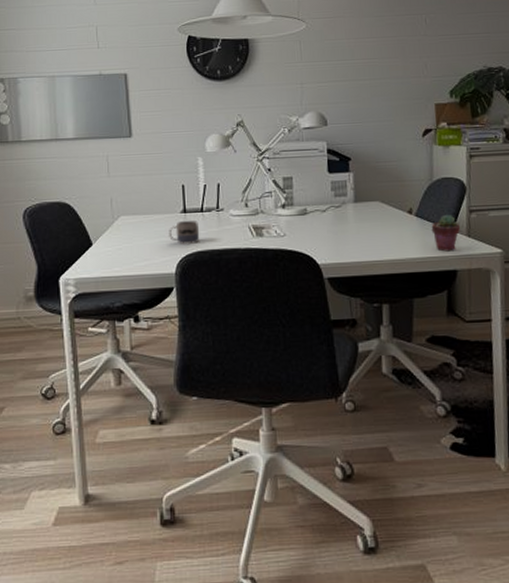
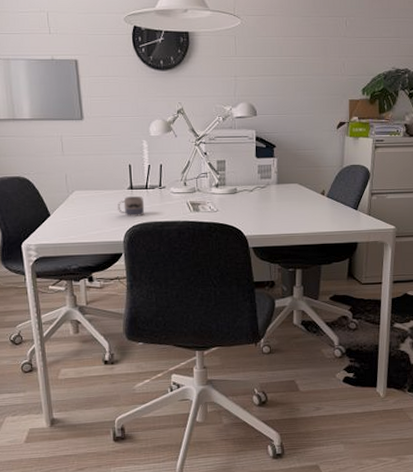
potted succulent: present [431,214,461,252] -> none [339,196,363,227]

